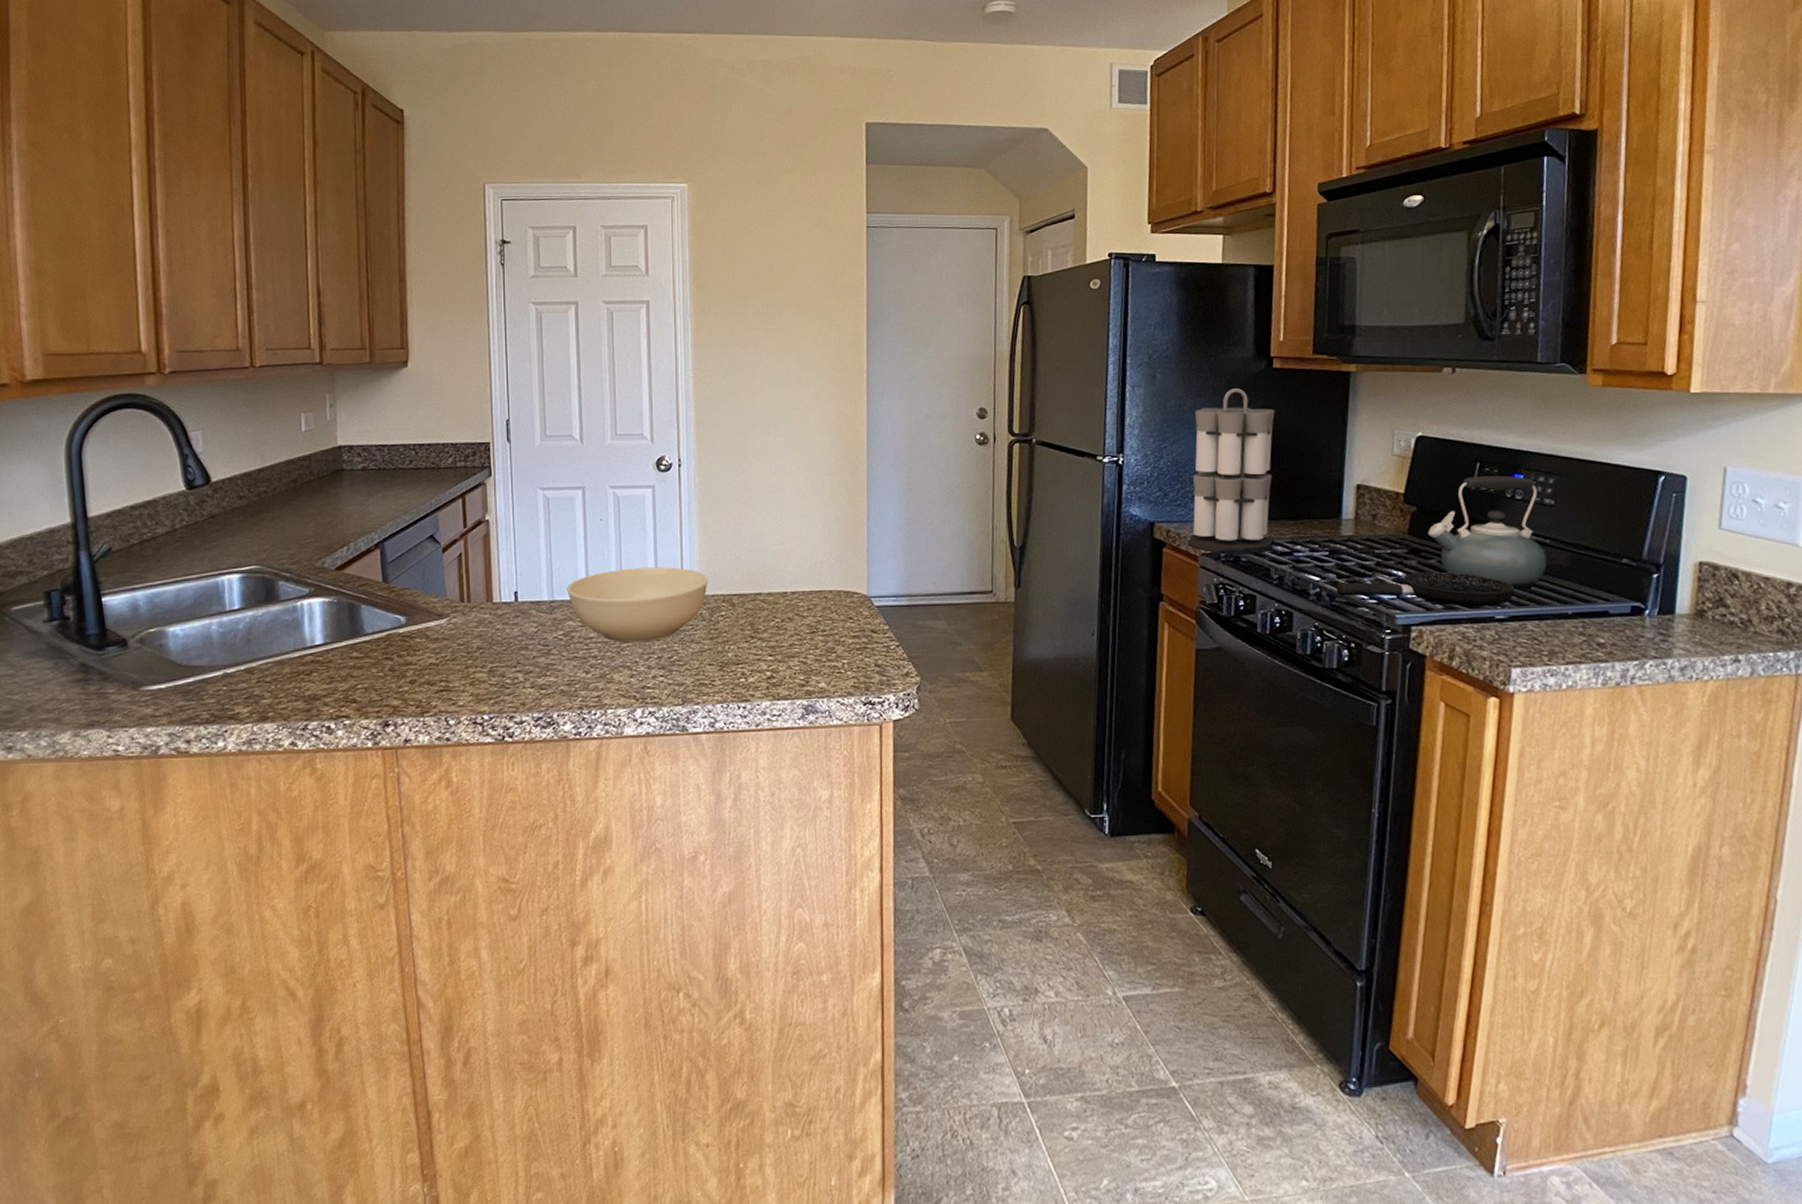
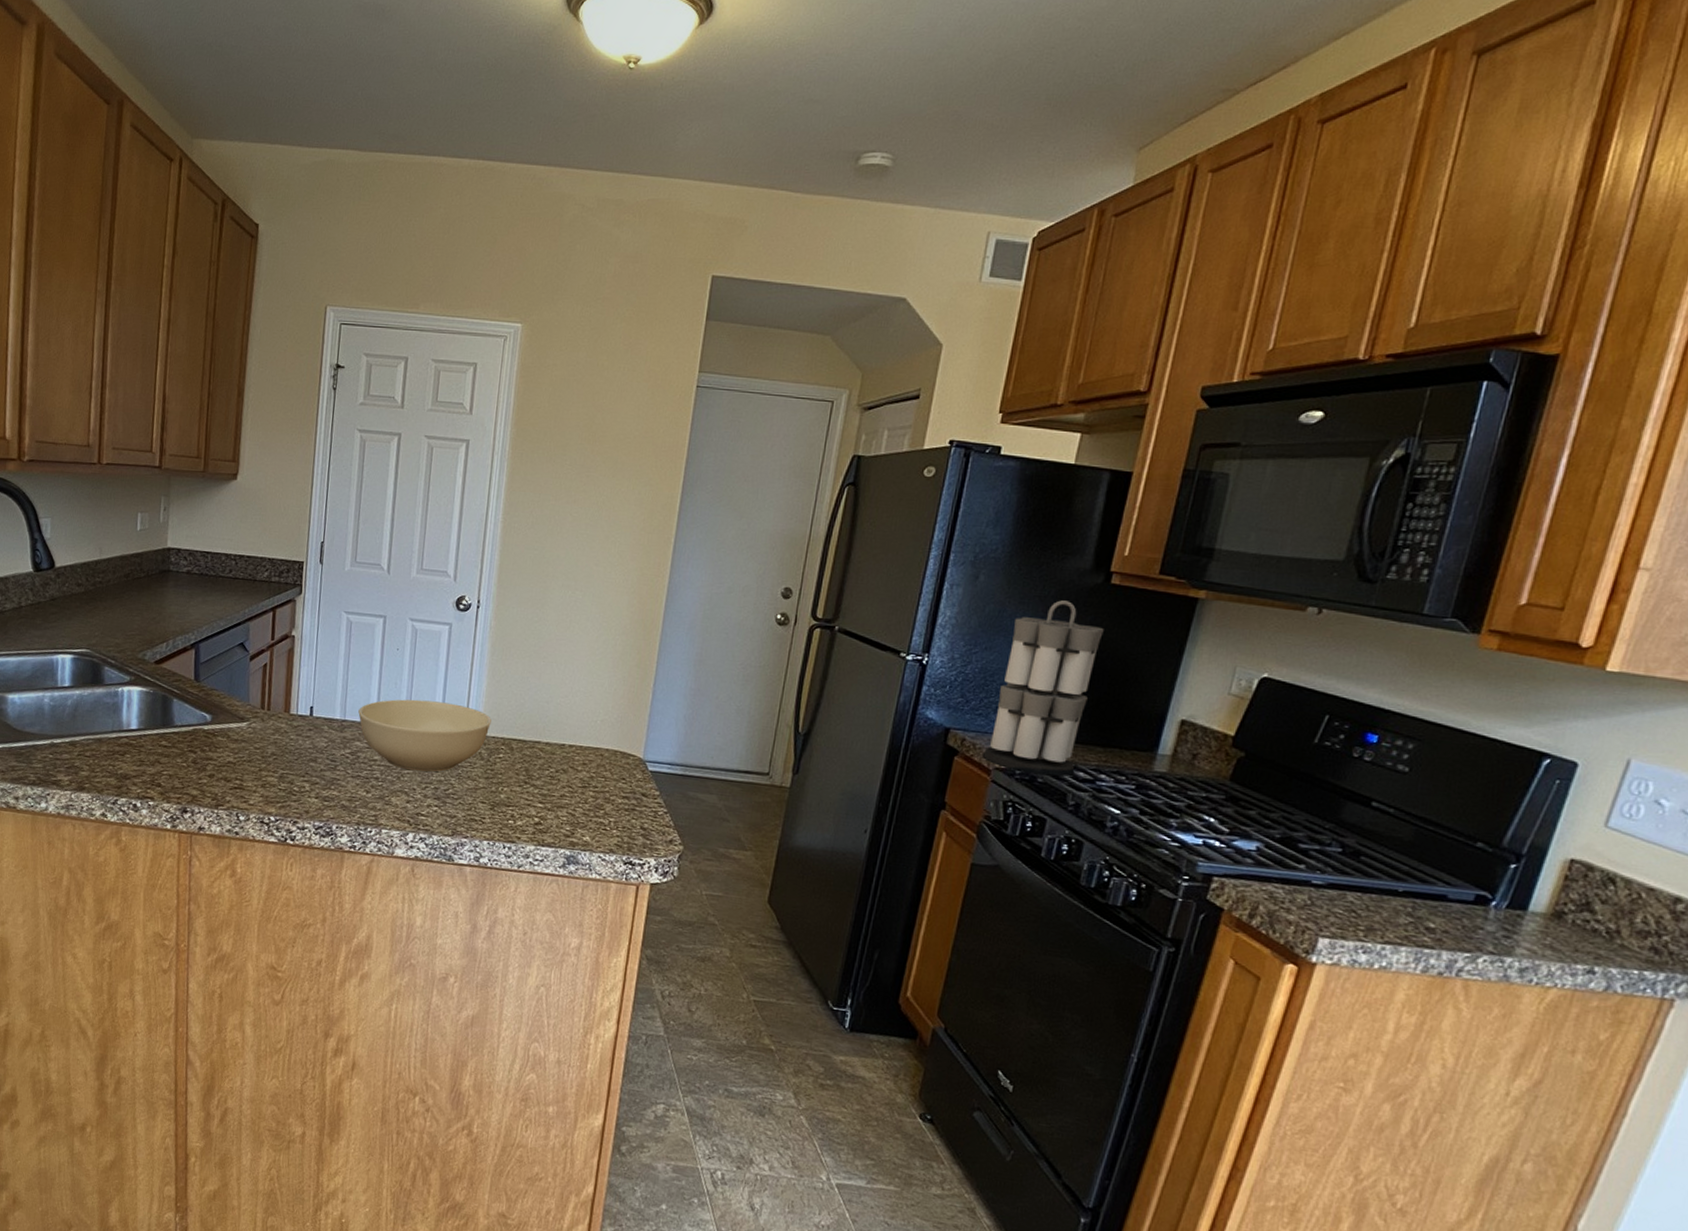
frying pan: present [1336,571,1515,608] -> none [1136,819,1342,870]
kettle: present [1427,475,1548,588] -> none [1251,728,1391,856]

